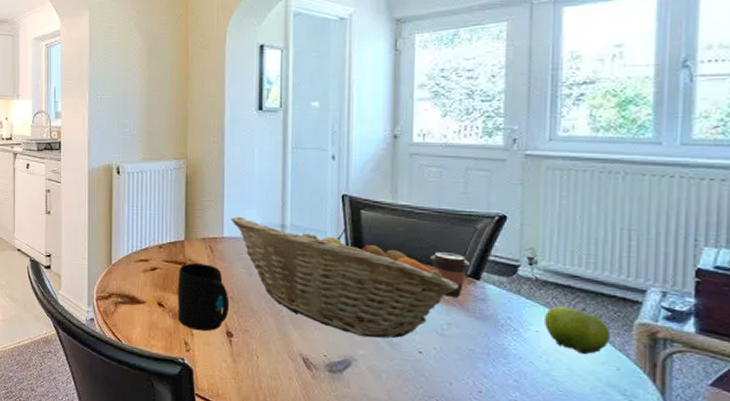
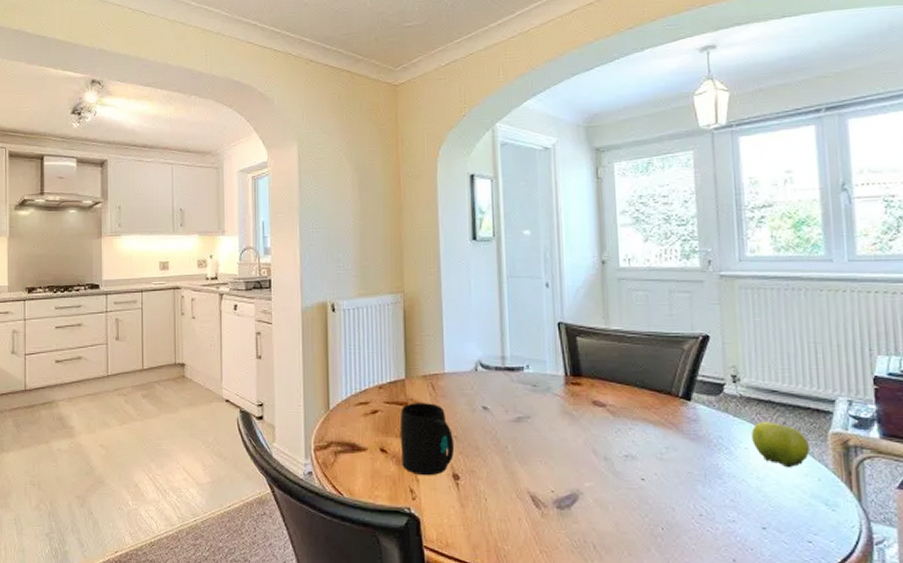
fruit basket: present [231,216,458,338] -> none [451,350,672,468]
coffee cup: present [430,252,469,297] -> none [644,375,680,420]

